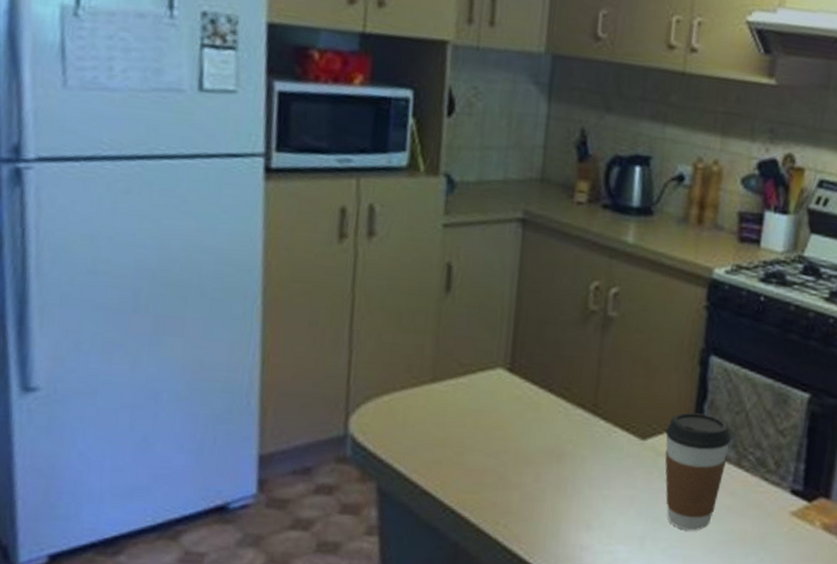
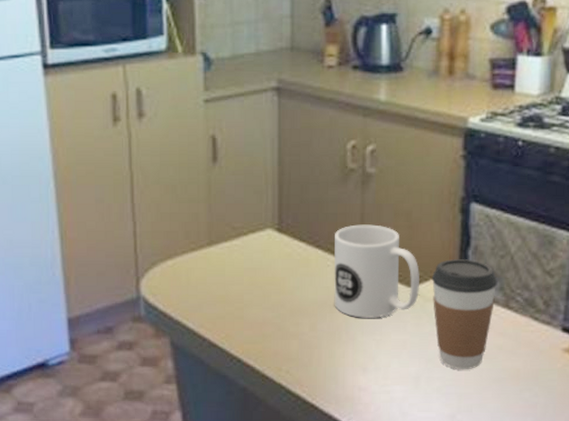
mug: none [562,370,654,471] -> present [333,224,420,318]

